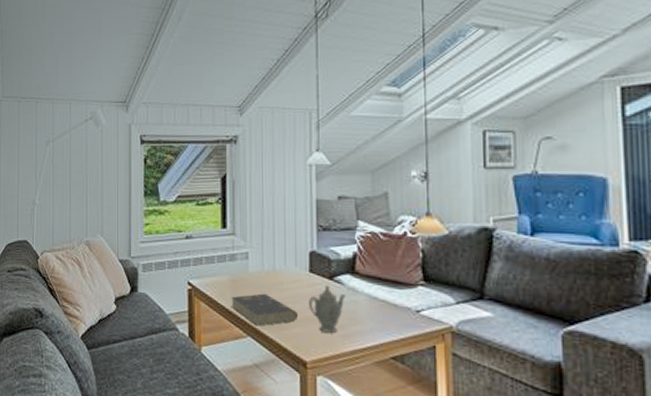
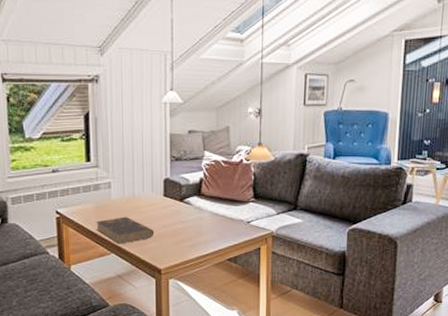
teapot: present [308,285,346,333] -> none [162,206,193,244]

